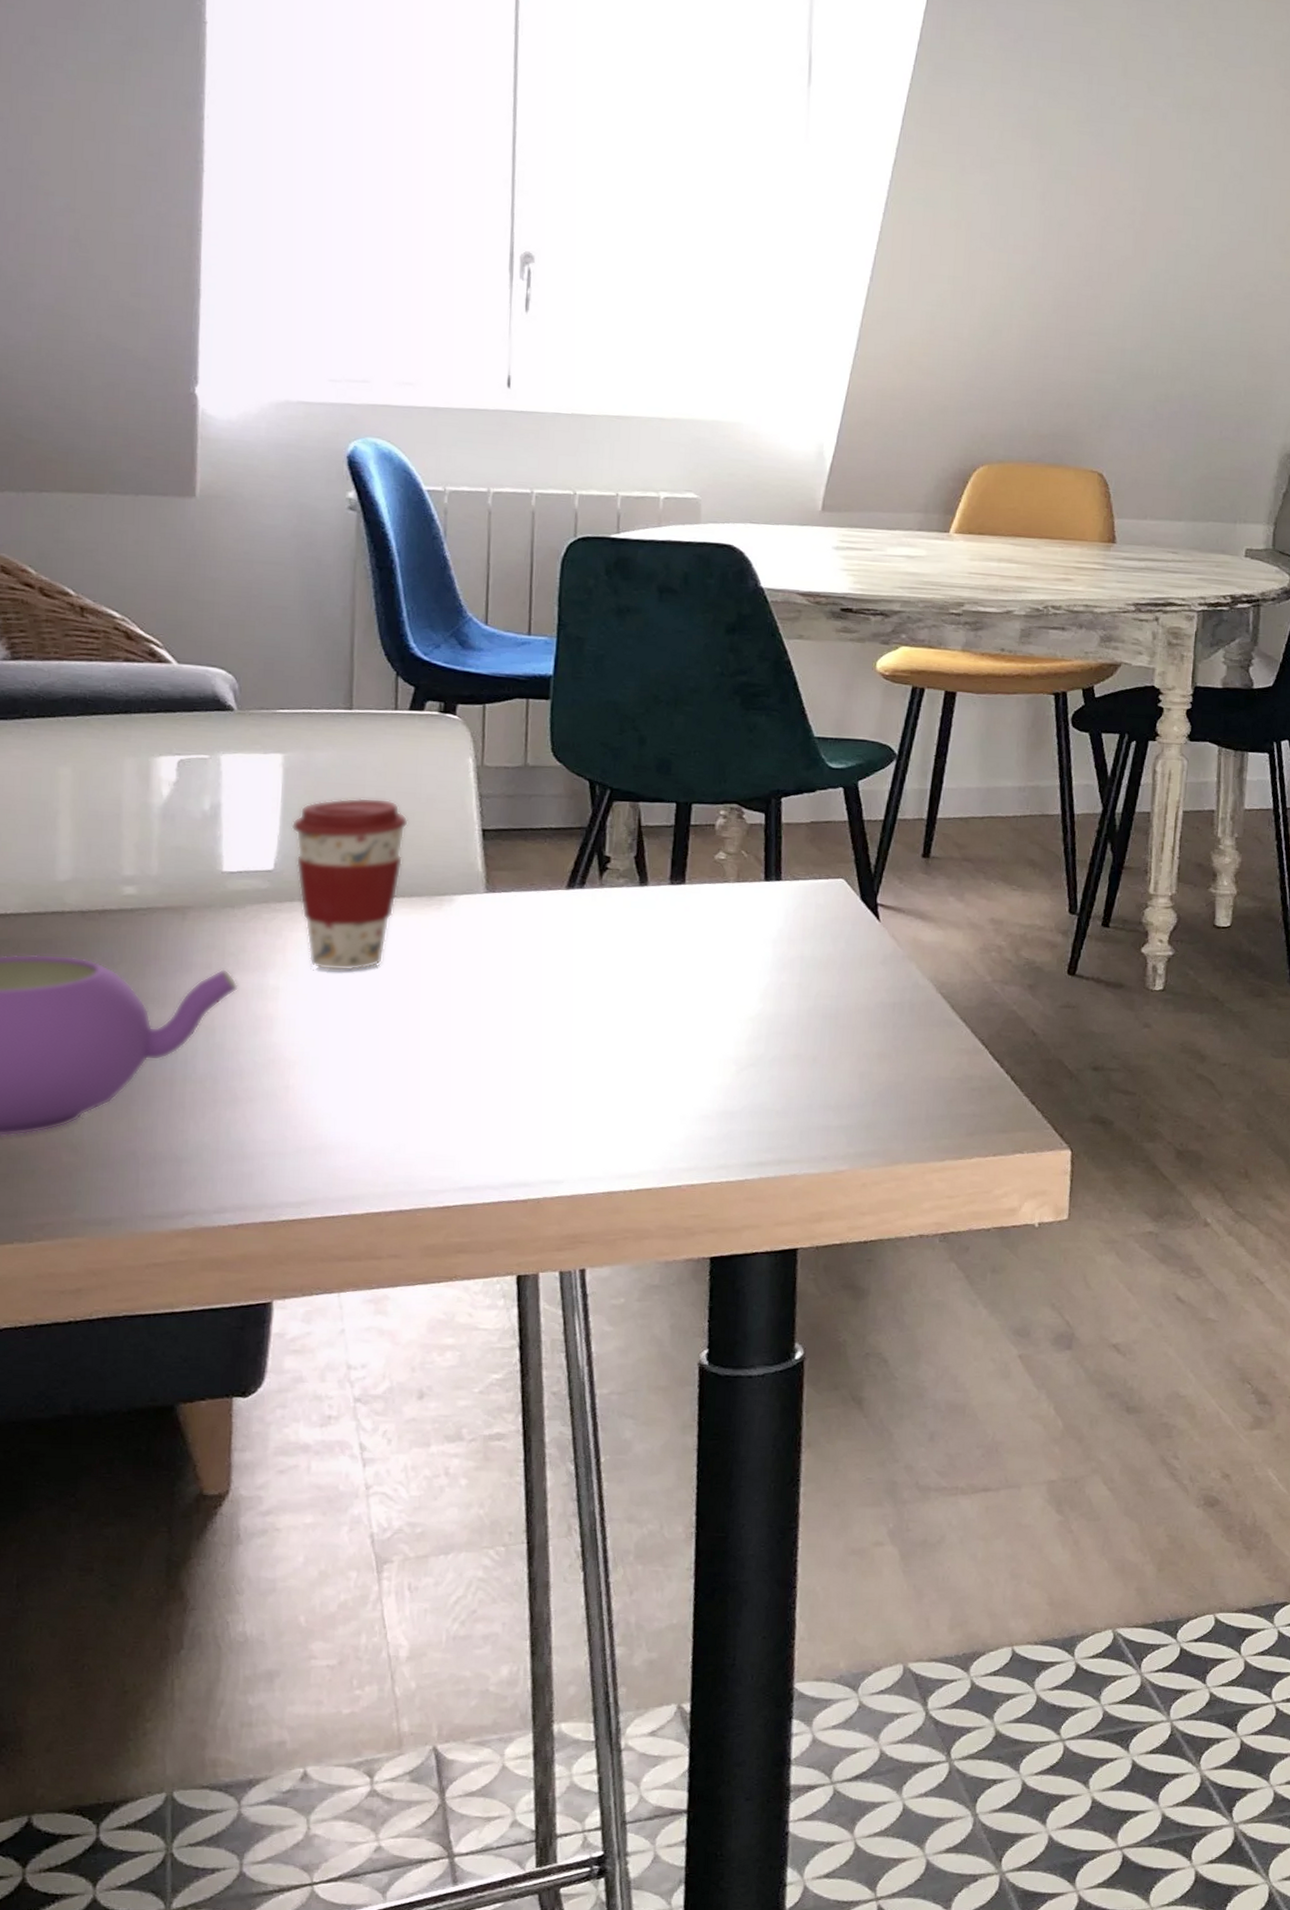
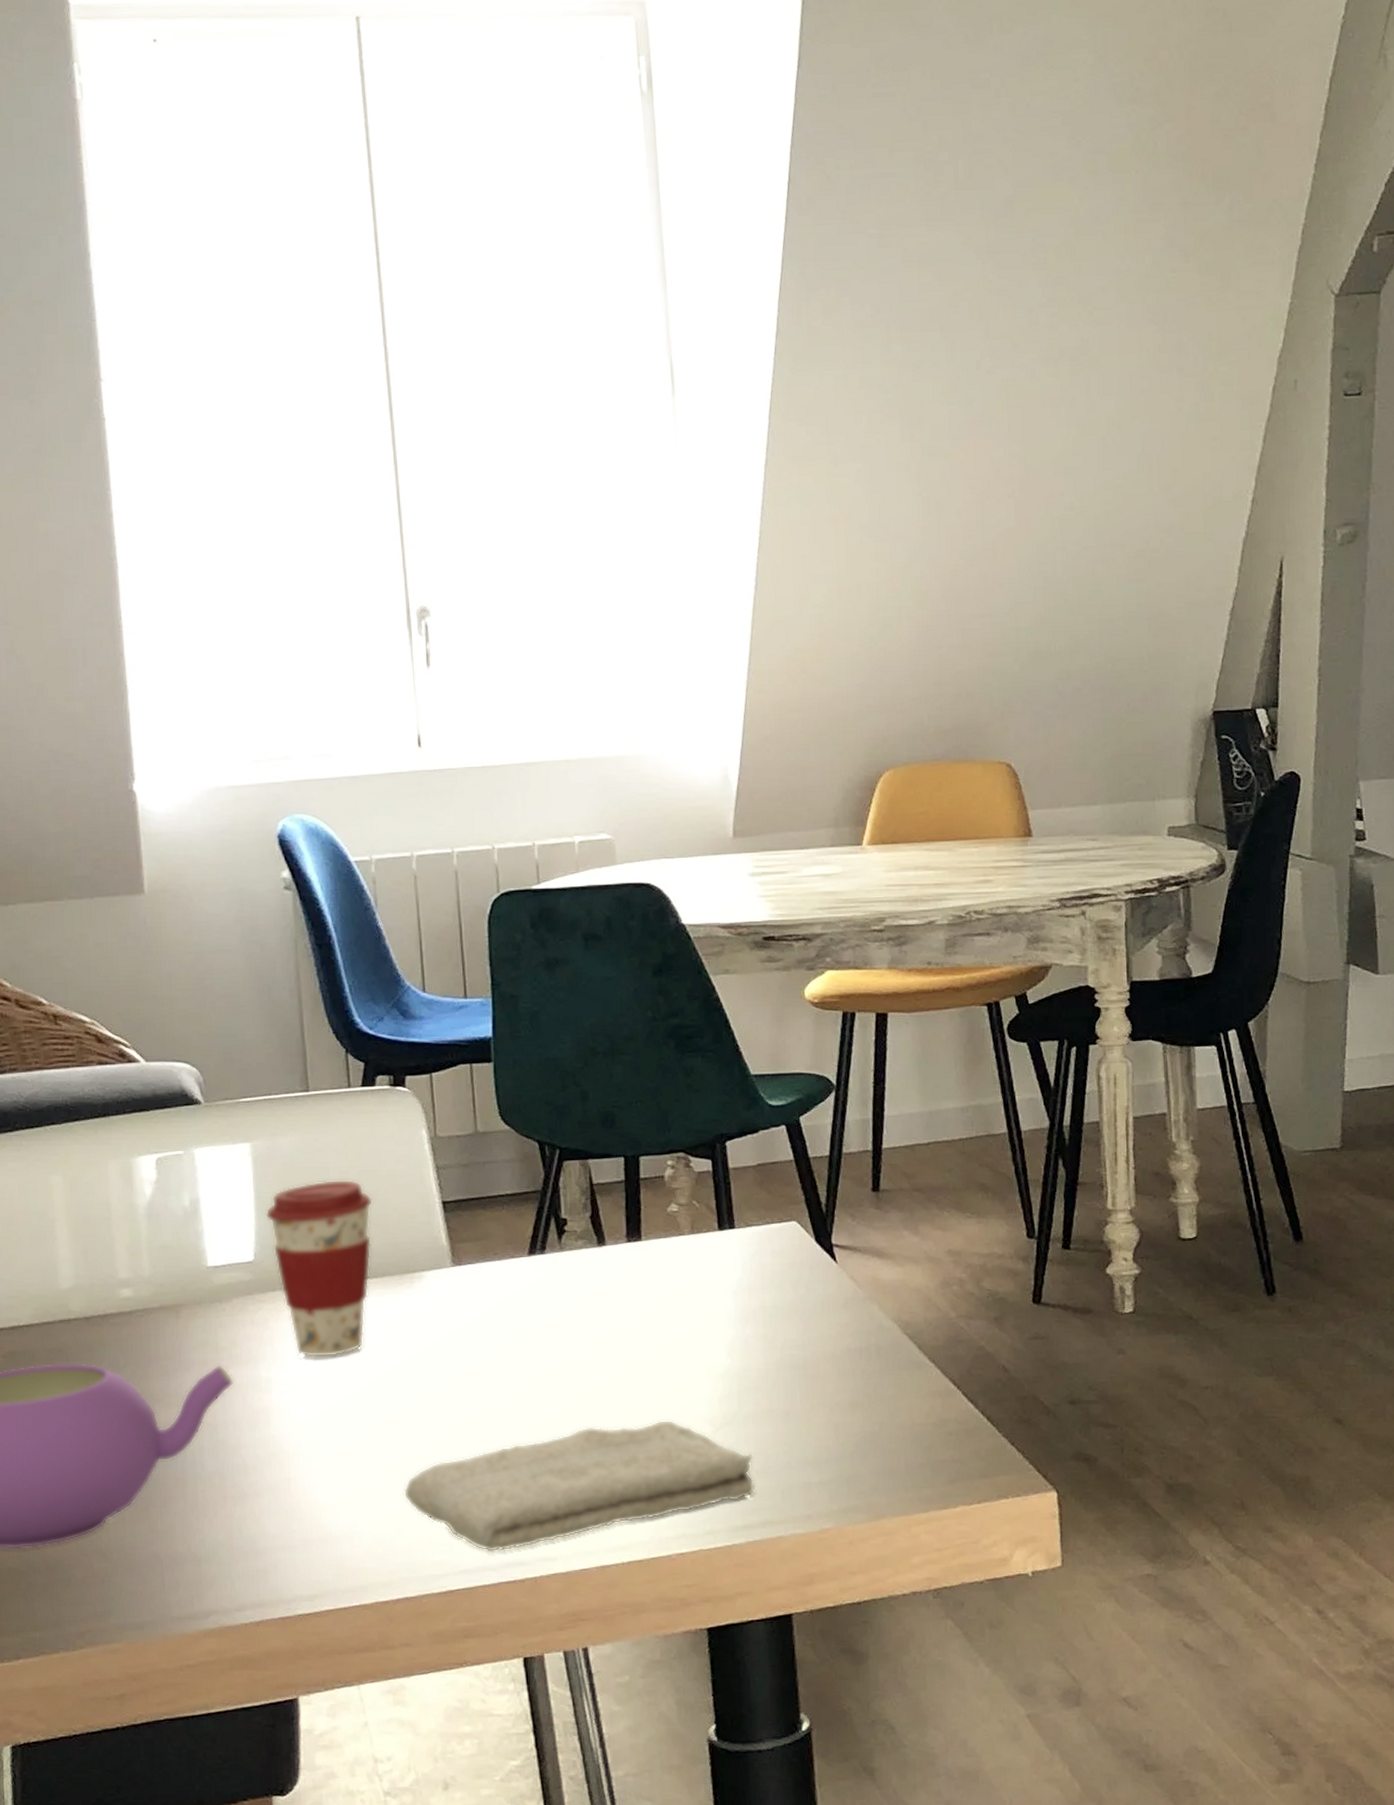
washcloth: none [408,1056,776,1172] -> present [403,1419,755,1553]

